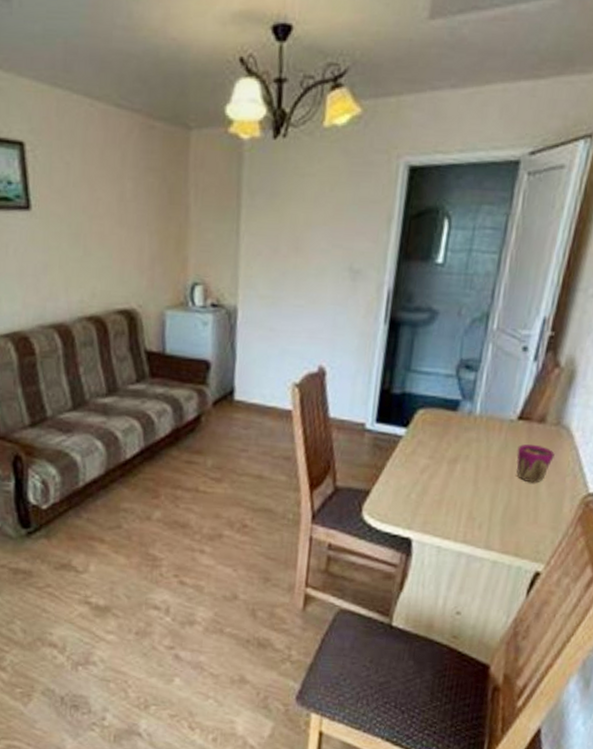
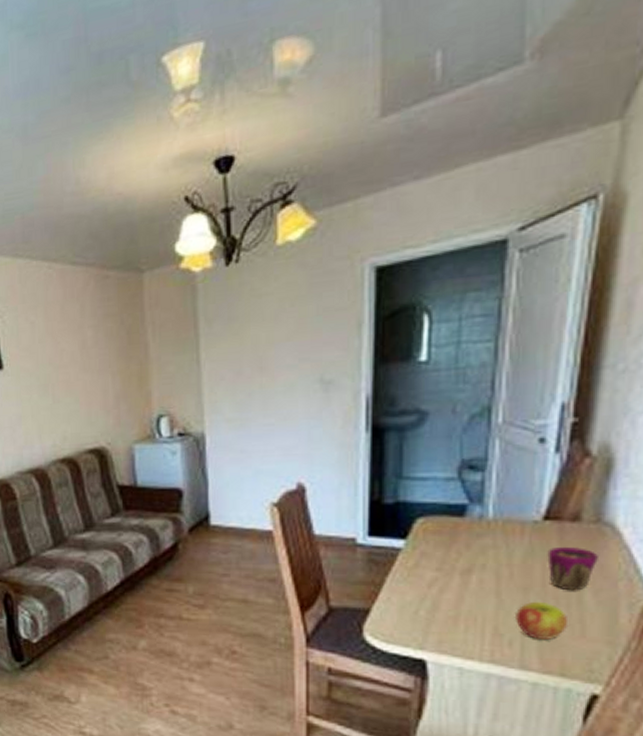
apple: none [485,490,526,524] -> present [514,601,569,640]

